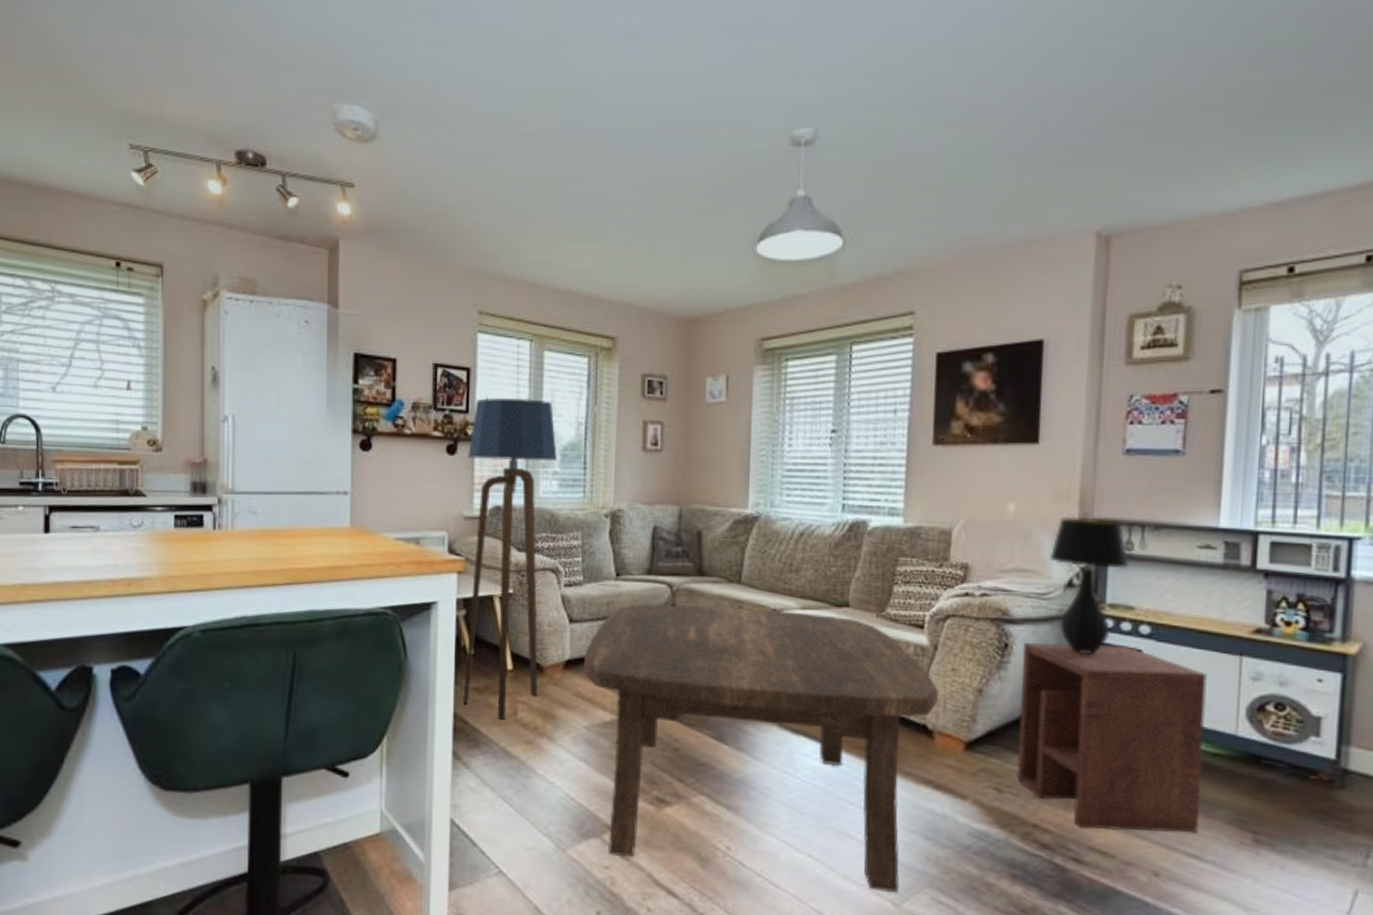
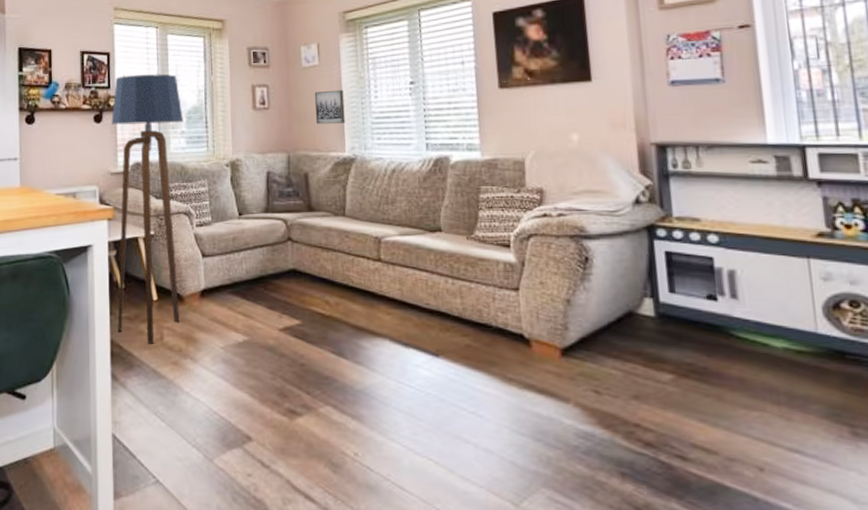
coffee table: present [583,603,939,892] -> none [216,236,531,492]
wall art: none [716,433,753,474] -> present [314,90,345,124]
side table: present [1016,643,1207,833] -> none [603,253,795,428]
table lamp: present [1049,516,1130,655] -> none [614,141,690,264]

